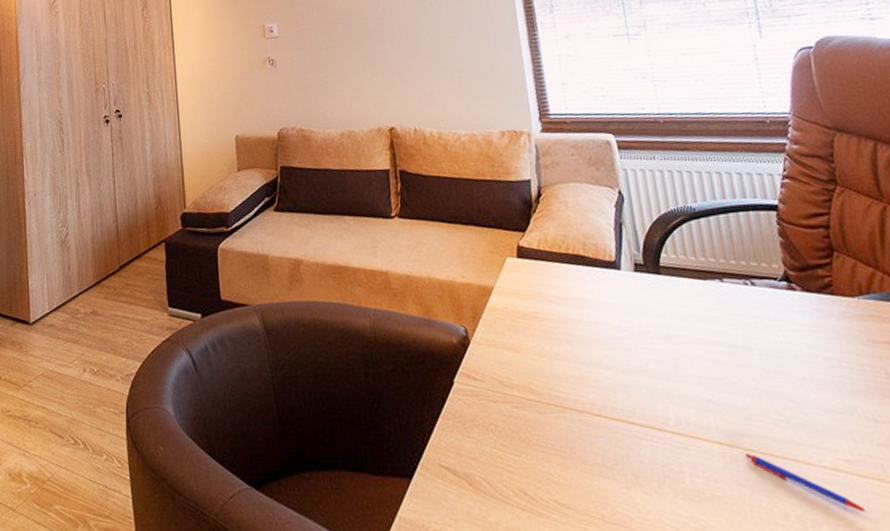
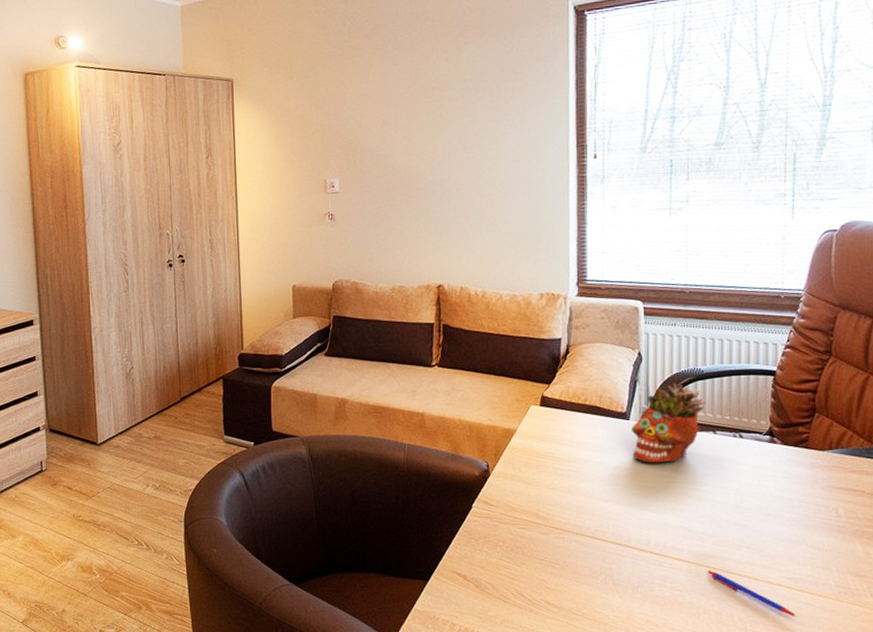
succulent planter: none [625,224,706,321] -> present [632,383,706,463]

